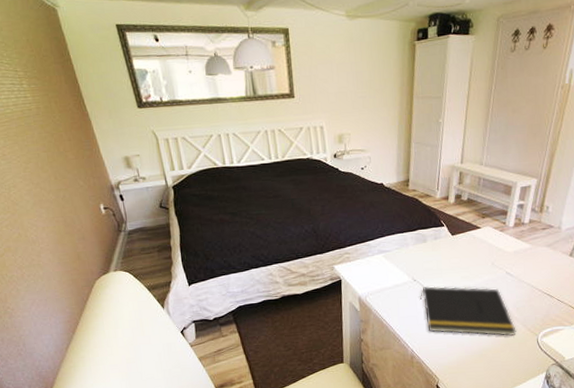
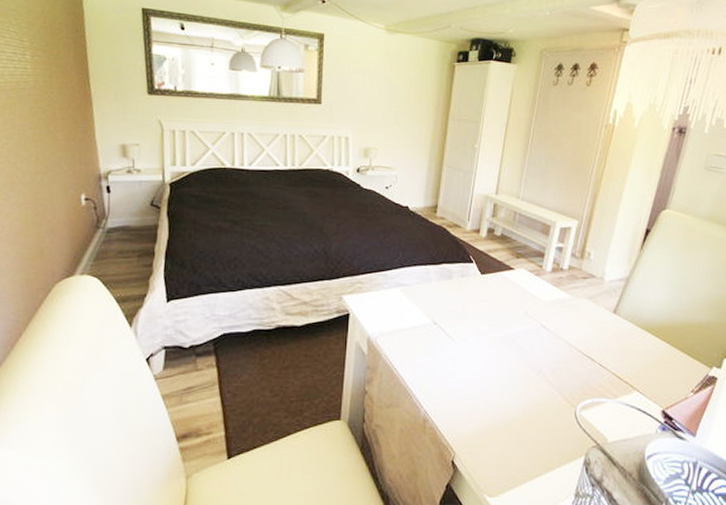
notepad: present [420,286,516,336] -> none [440,333,551,404]

